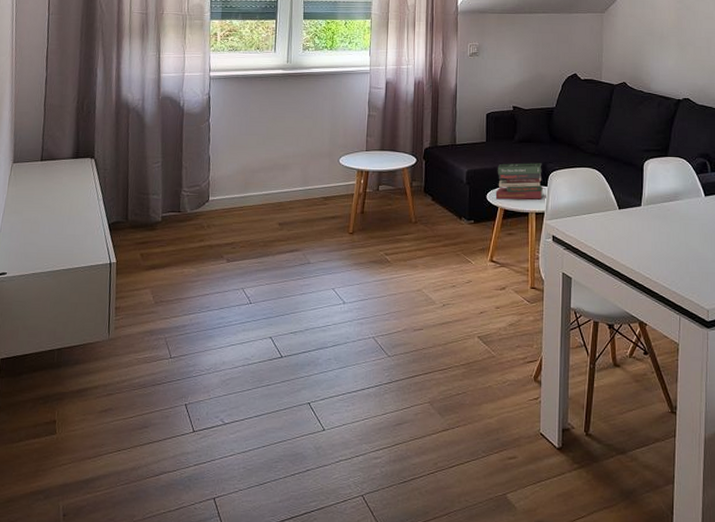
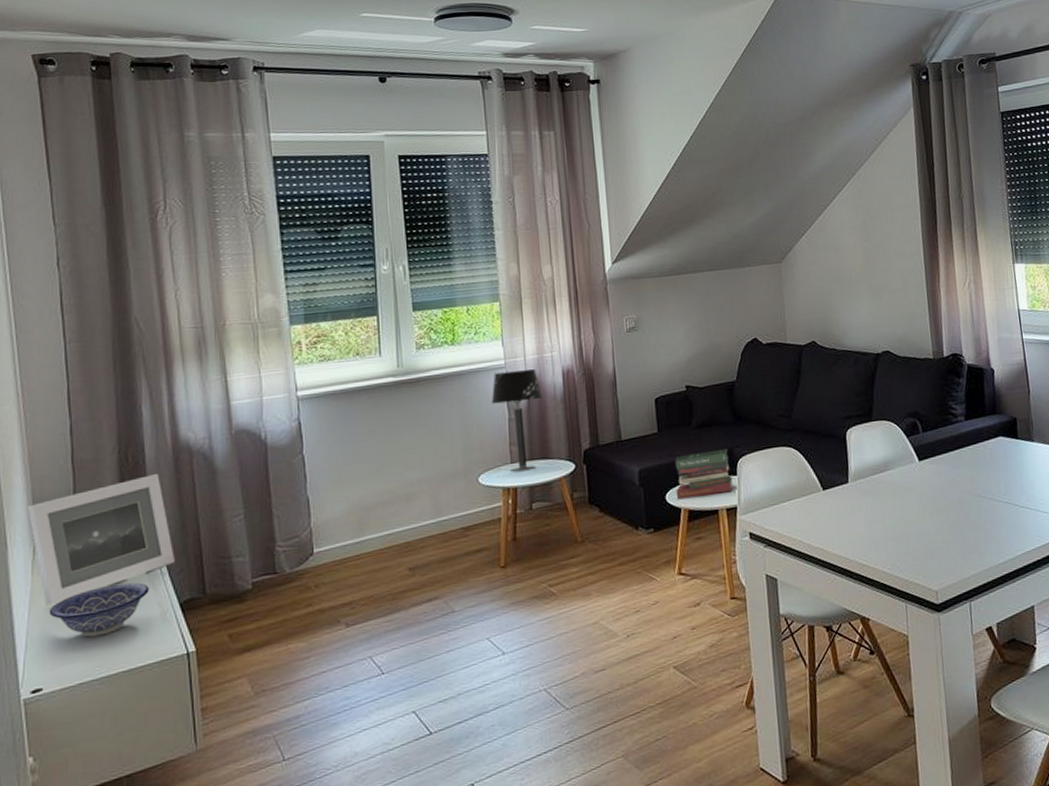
picture frame: none [10,122,109,211] -> present [27,474,175,606]
decorative bowl: none [17,202,88,240] -> present [49,582,149,638]
table lamp: none [356,77,397,159] -> present [491,369,542,472]

